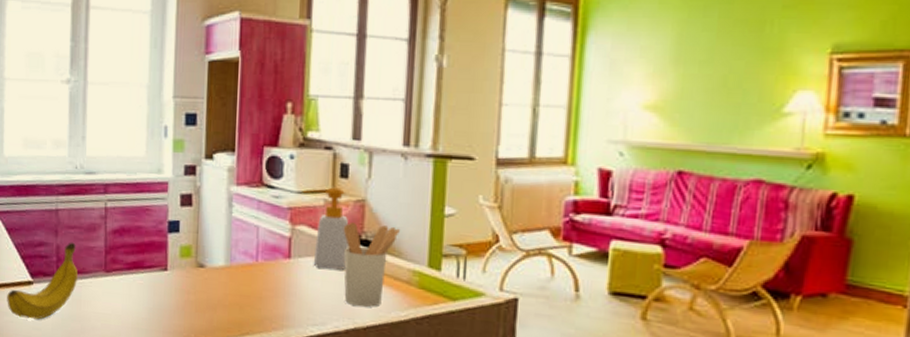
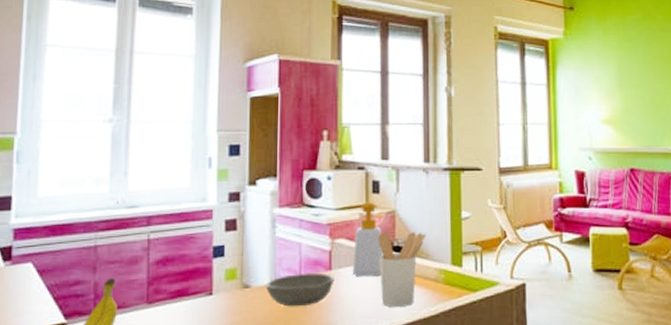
soup bowl: none [220,258,294,294] -> present [265,274,335,307]

